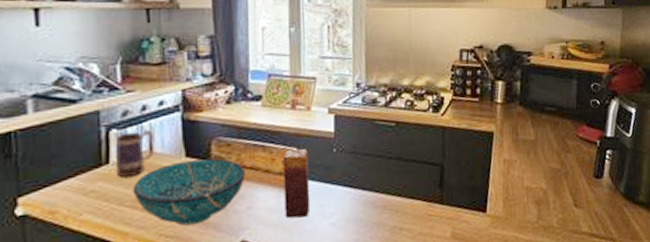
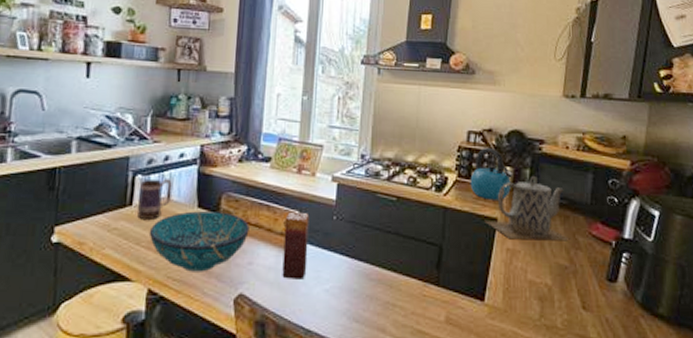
kettle: none [465,63,506,115] -> present [470,147,514,200]
teapot: none [481,86,560,150] -> present [484,175,570,240]

